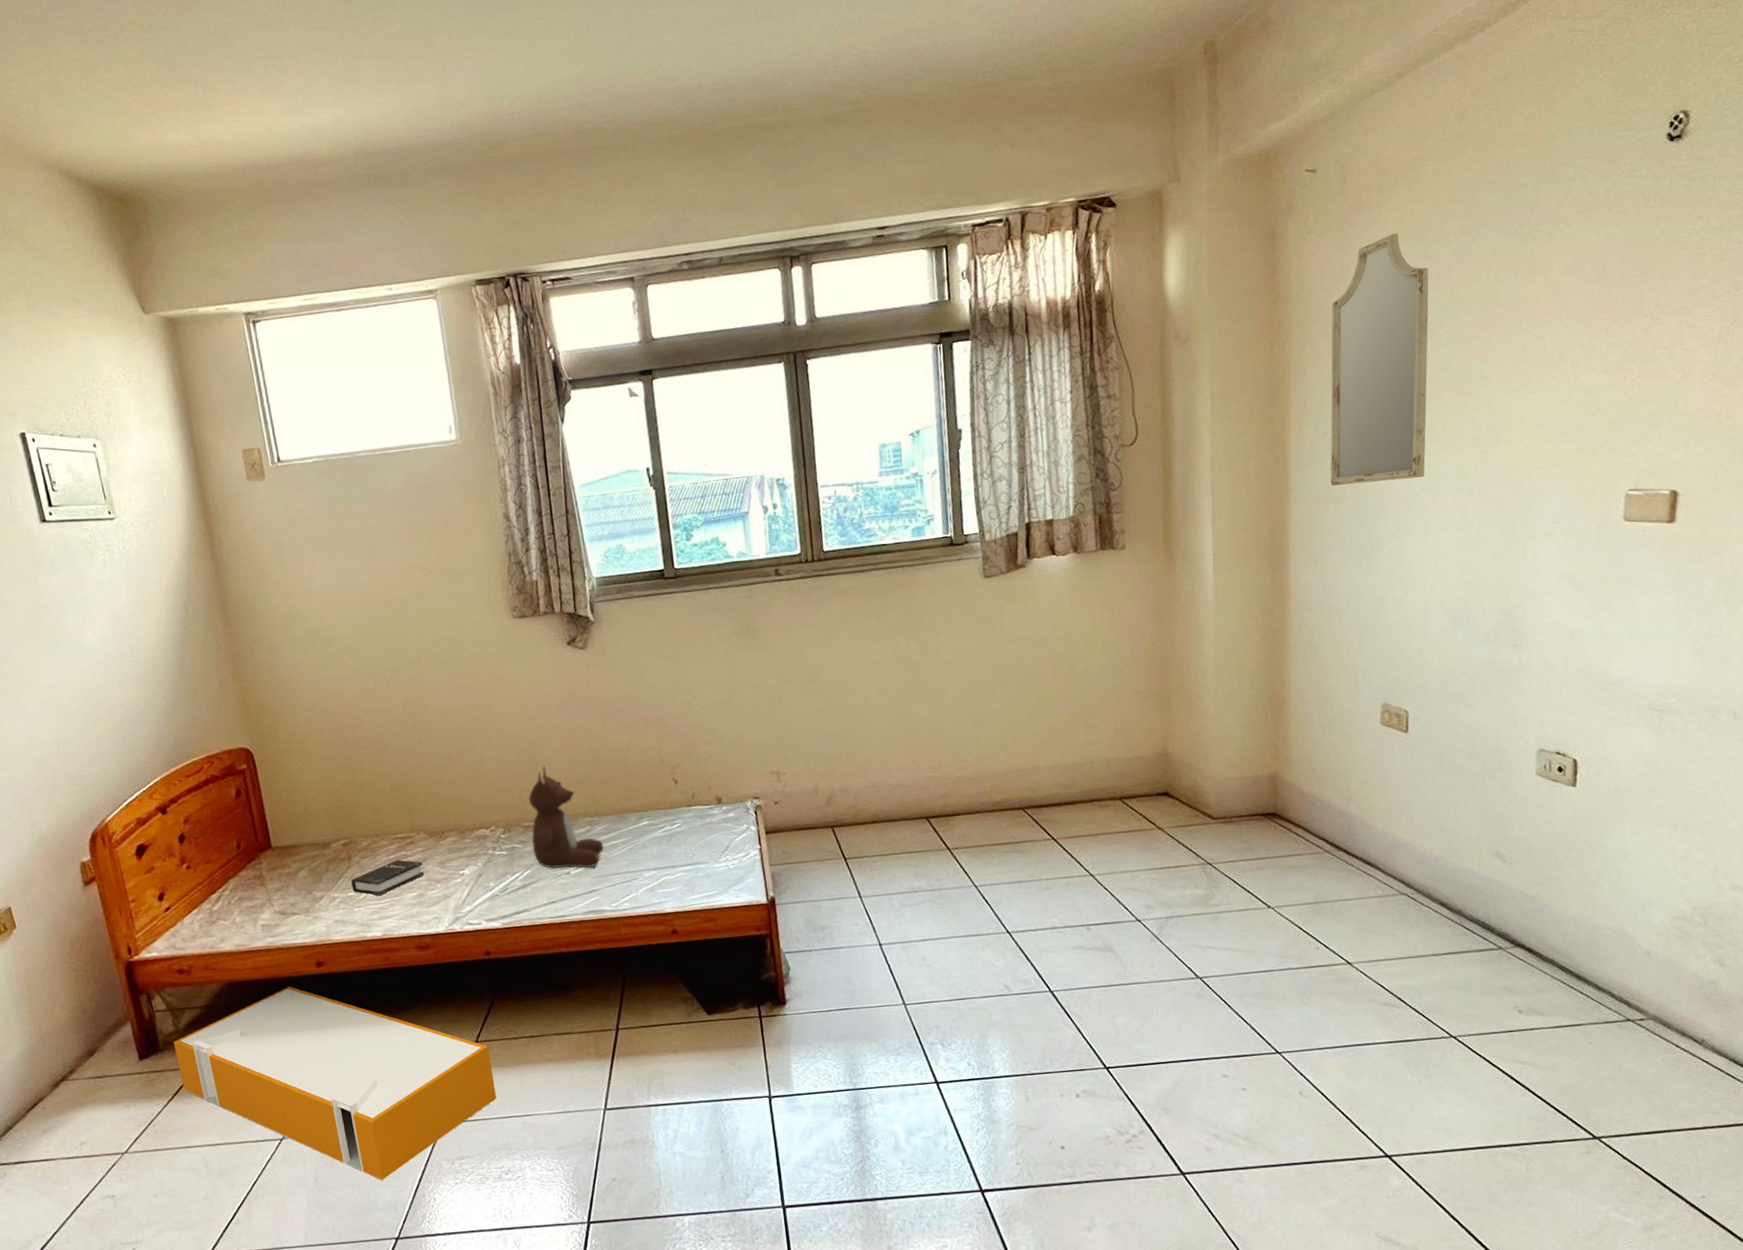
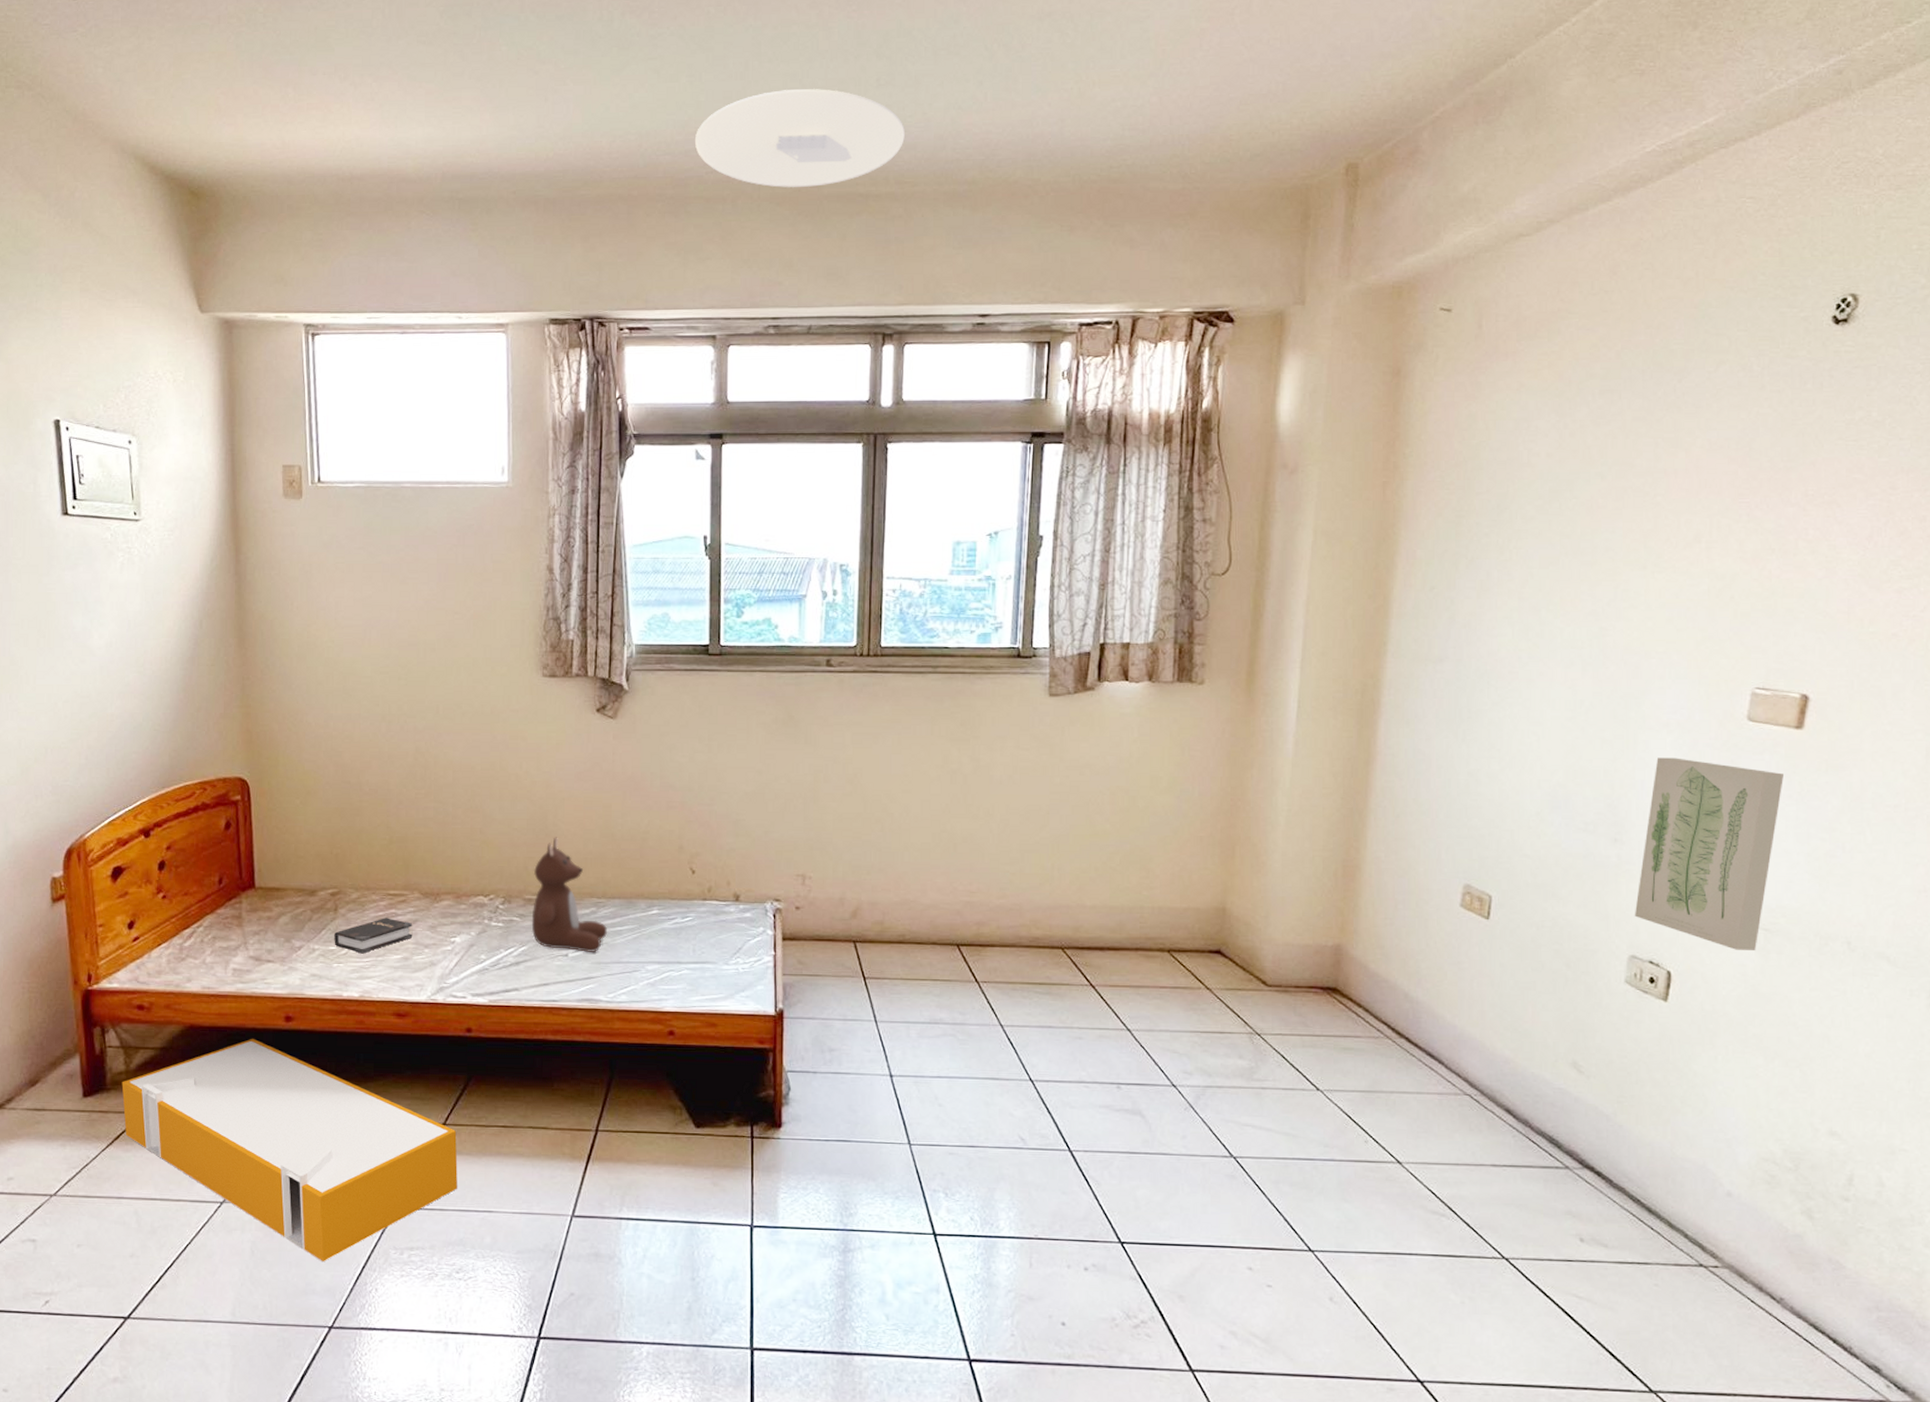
ceiling light: none [590,28,788,129] -> present [694,89,905,188]
home mirror: present [1330,233,1429,486] -> none [1432,386,1561,646]
wall art: none [1538,563,1662,732] -> present [1634,757,1784,950]

